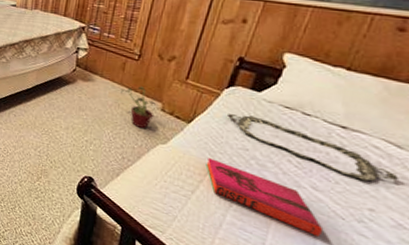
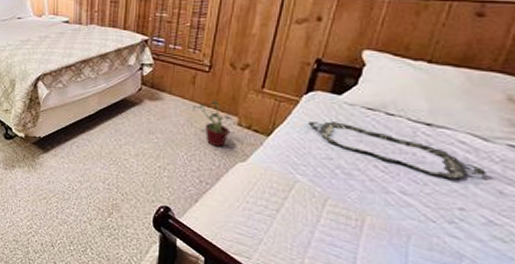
hardback book: present [205,158,322,237] -> none [289,172,413,243]

